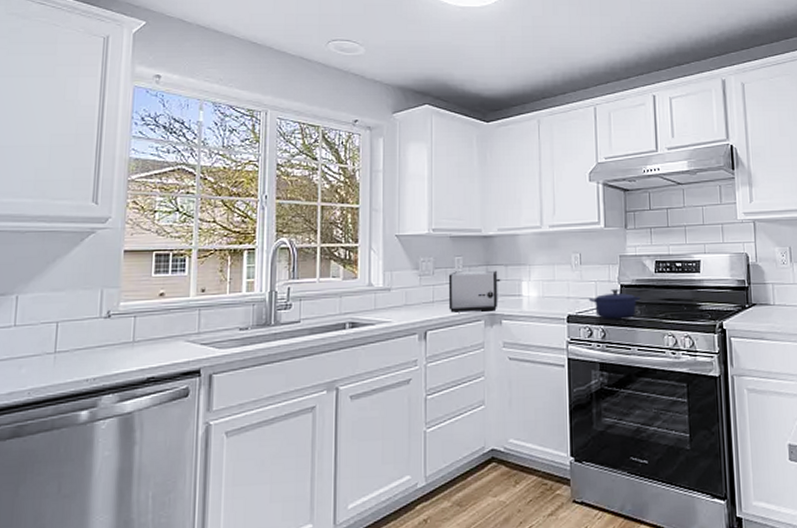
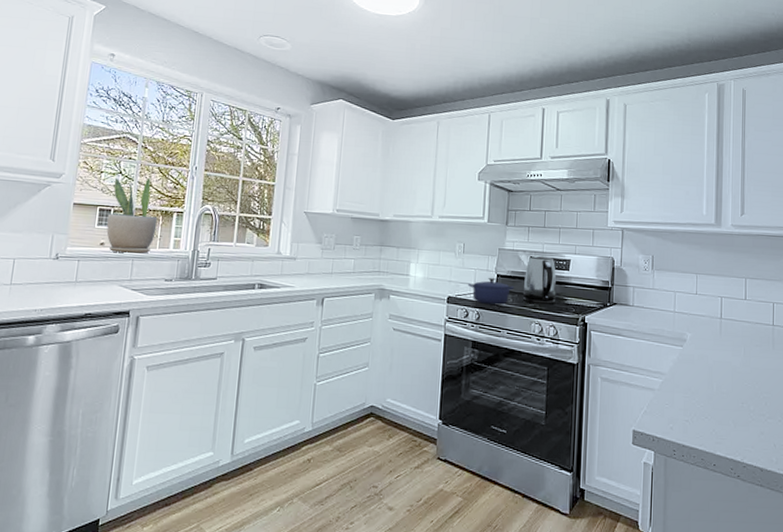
potted plant: none [165,212,225,302] -> present [106,177,158,254]
toaster: present [448,270,501,313] -> none [344,248,392,286]
kettle: none [651,259,689,314] -> present [522,255,557,305]

